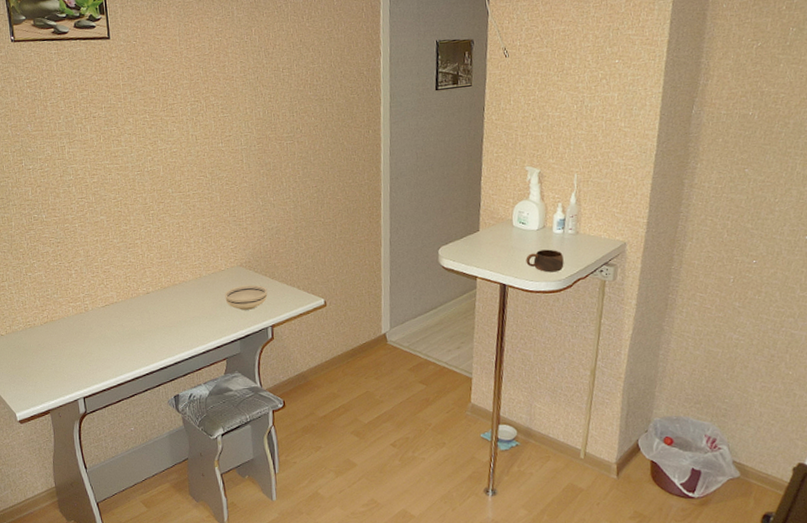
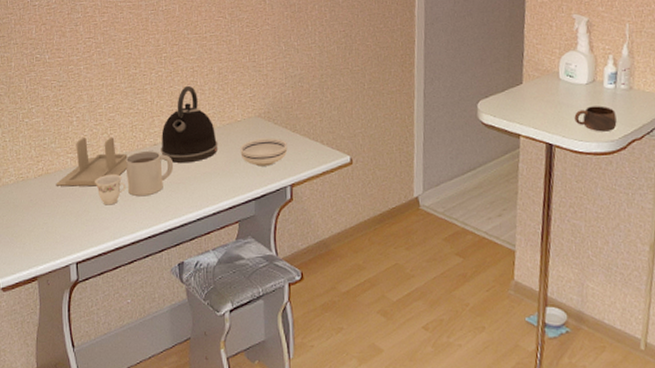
napkin holder: none [60,287,124,332] -> present [56,137,128,187]
teacup: none [95,320,124,348] -> present [95,174,126,206]
mug: none [121,299,166,339] -> present [125,151,174,197]
kettle: none [153,239,205,309] -> present [161,85,218,163]

